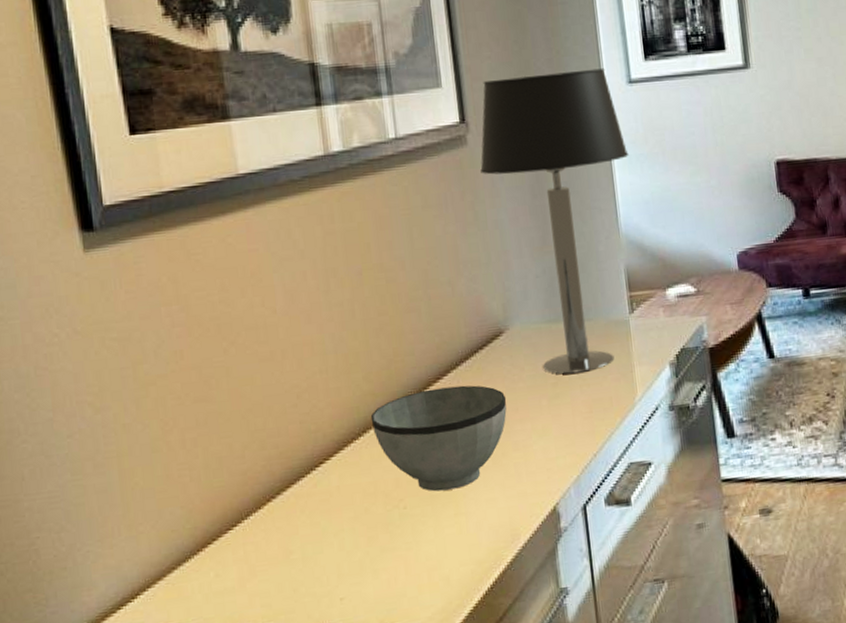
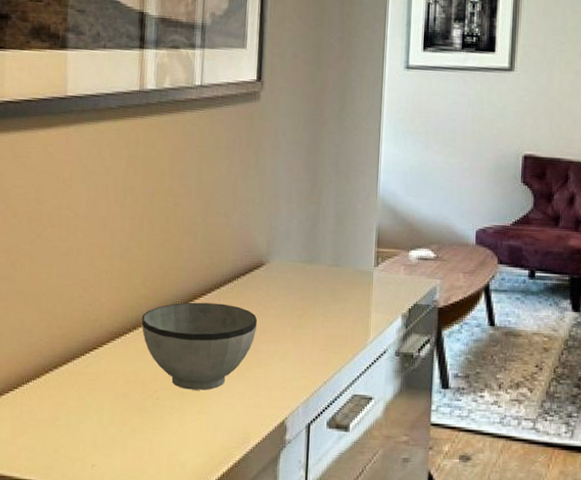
table lamp: present [480,68,629,374] -> none [267,48,396,310]

